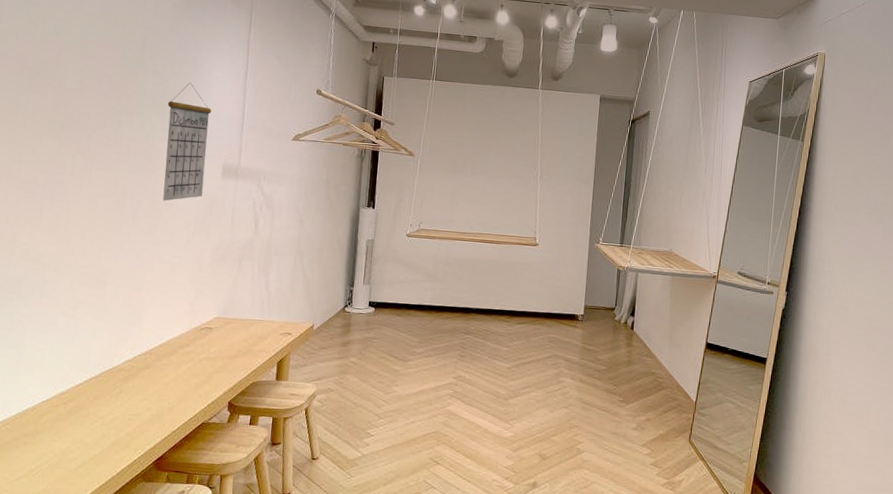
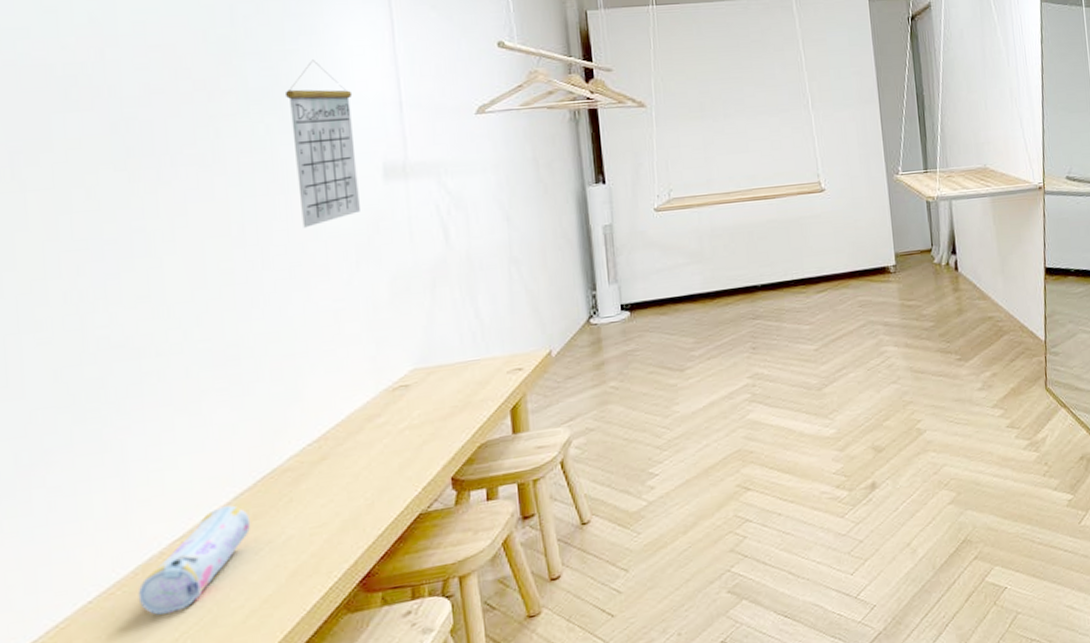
pencil case: none [14,385,93,451] -> present [138,505,251,615]

